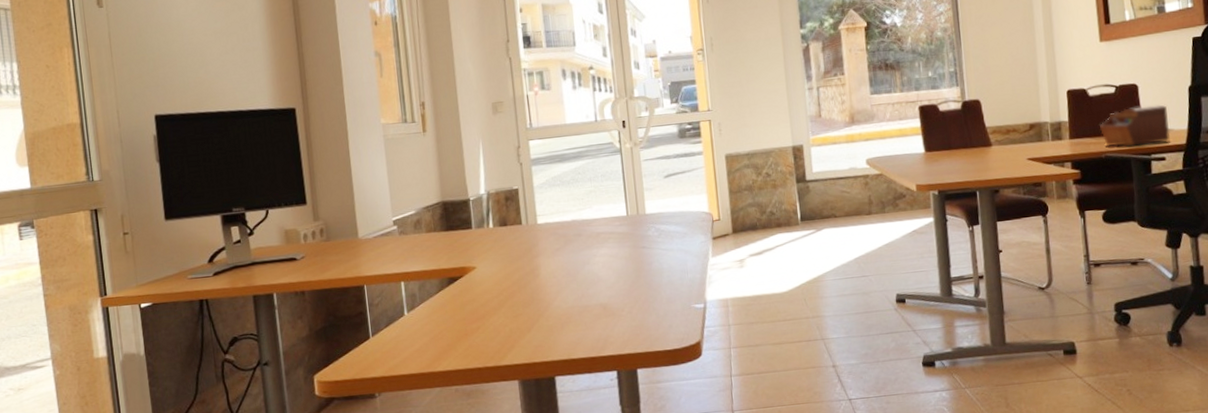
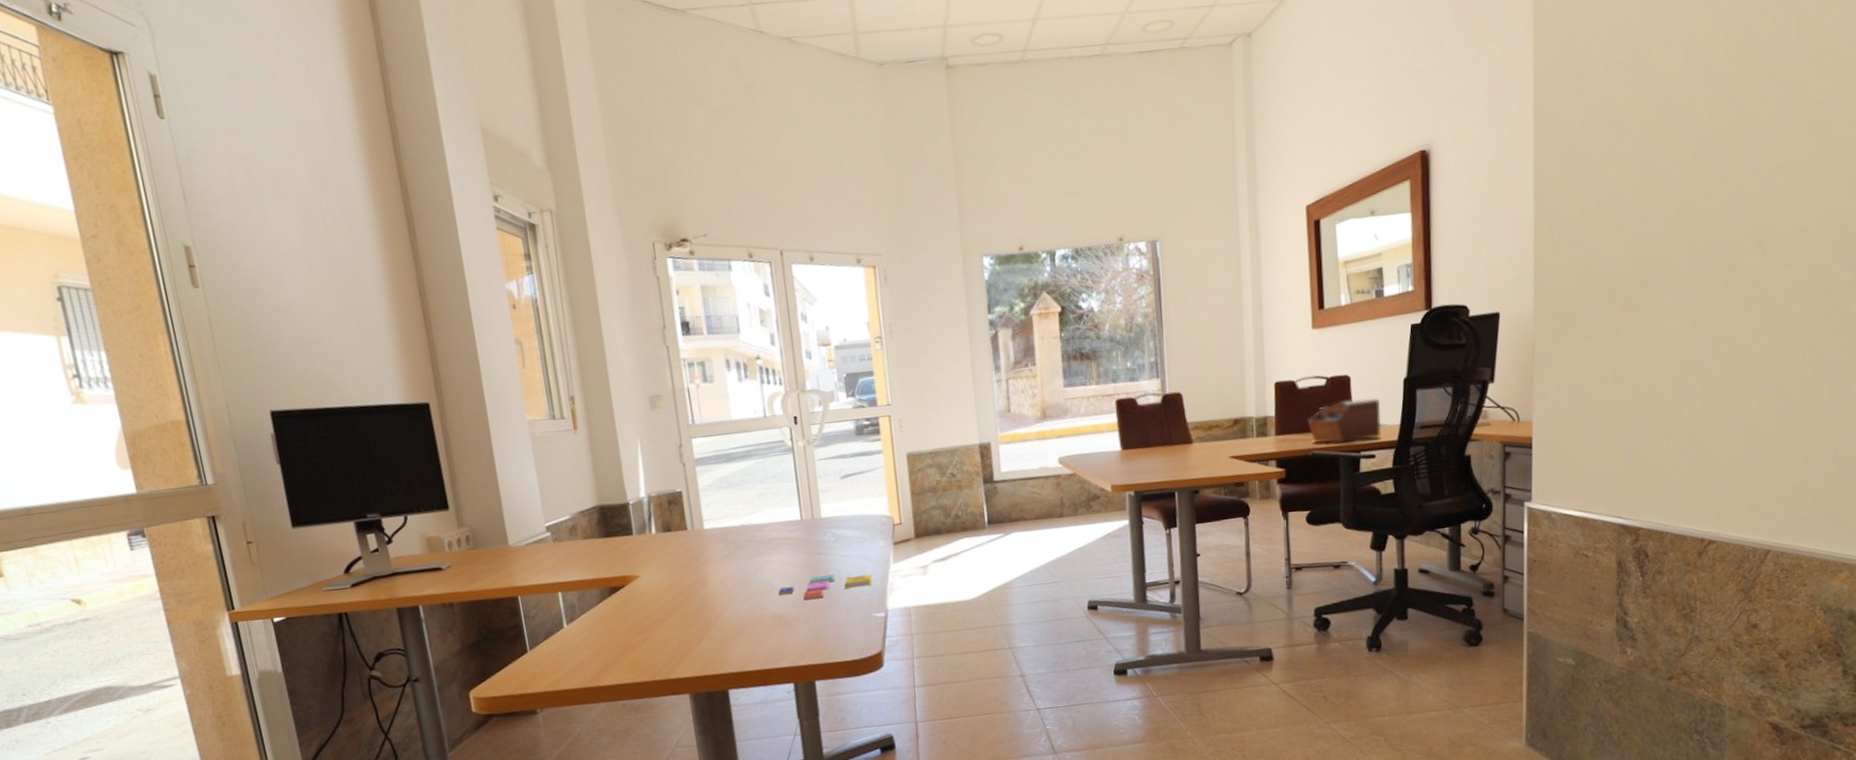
books: none [604,267,693,292] -> present [778,574,873,600]

